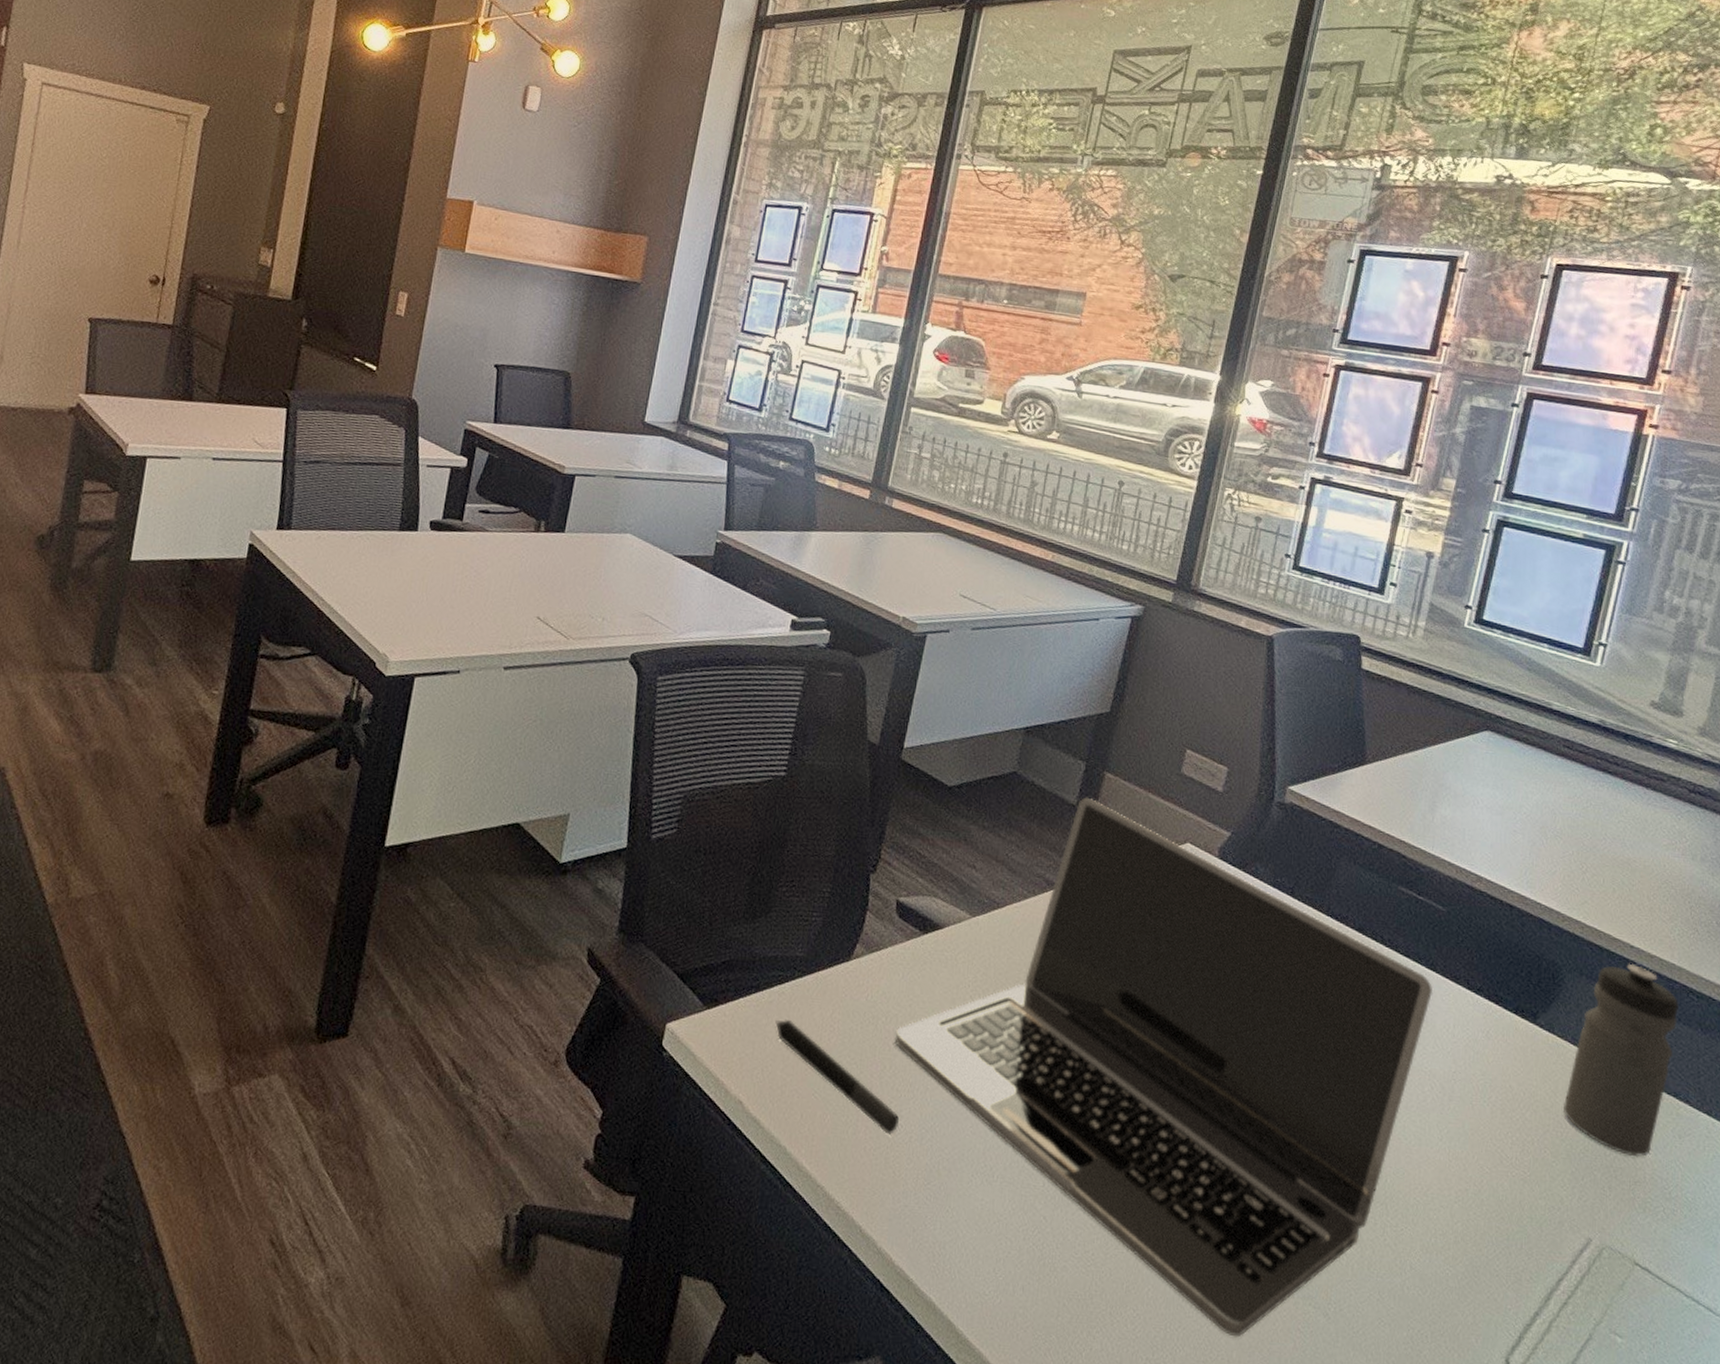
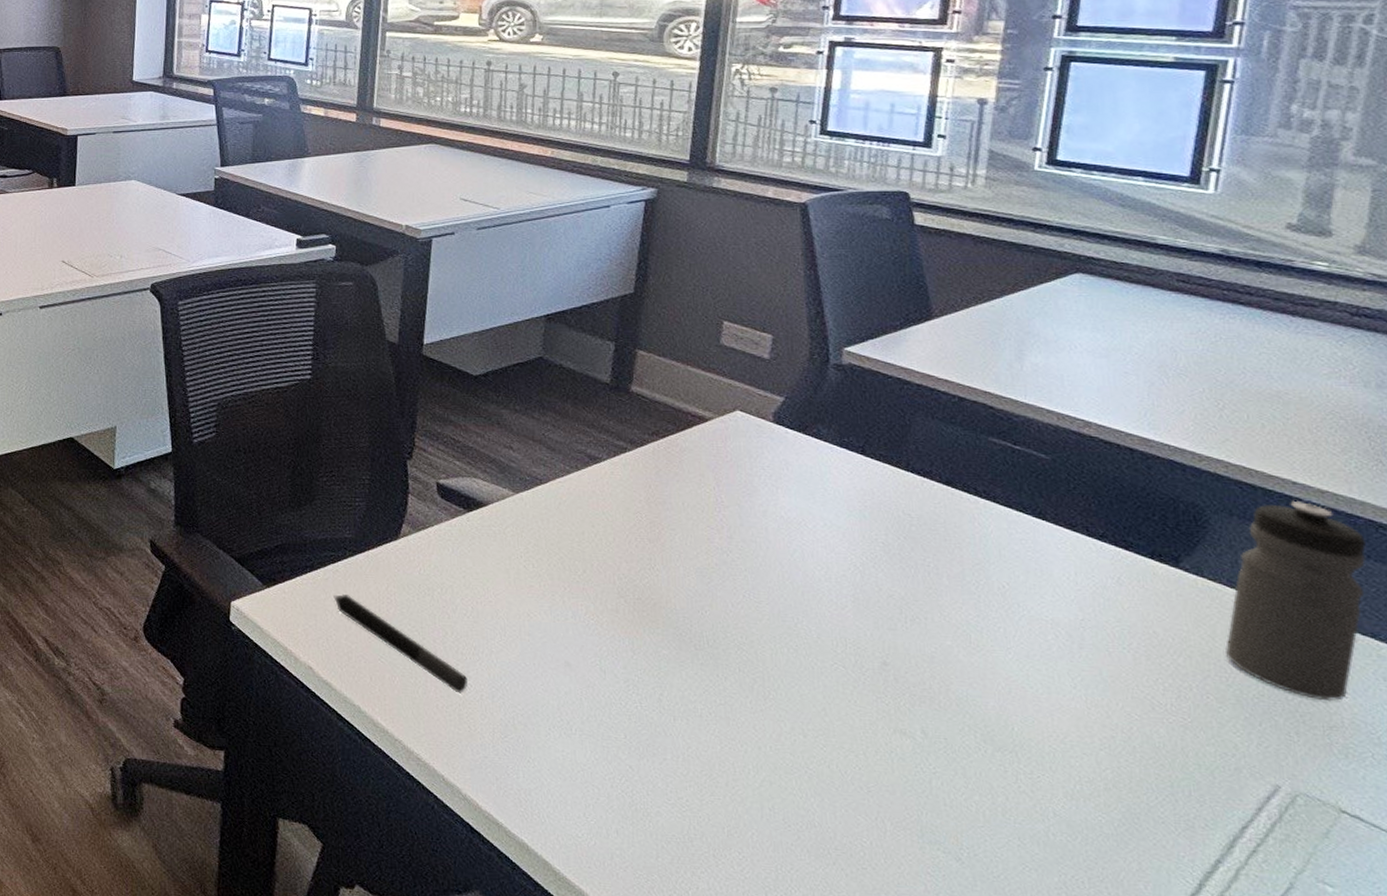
laptop: present [894,797,1433,1337] -> none [452,375,1046,880]

